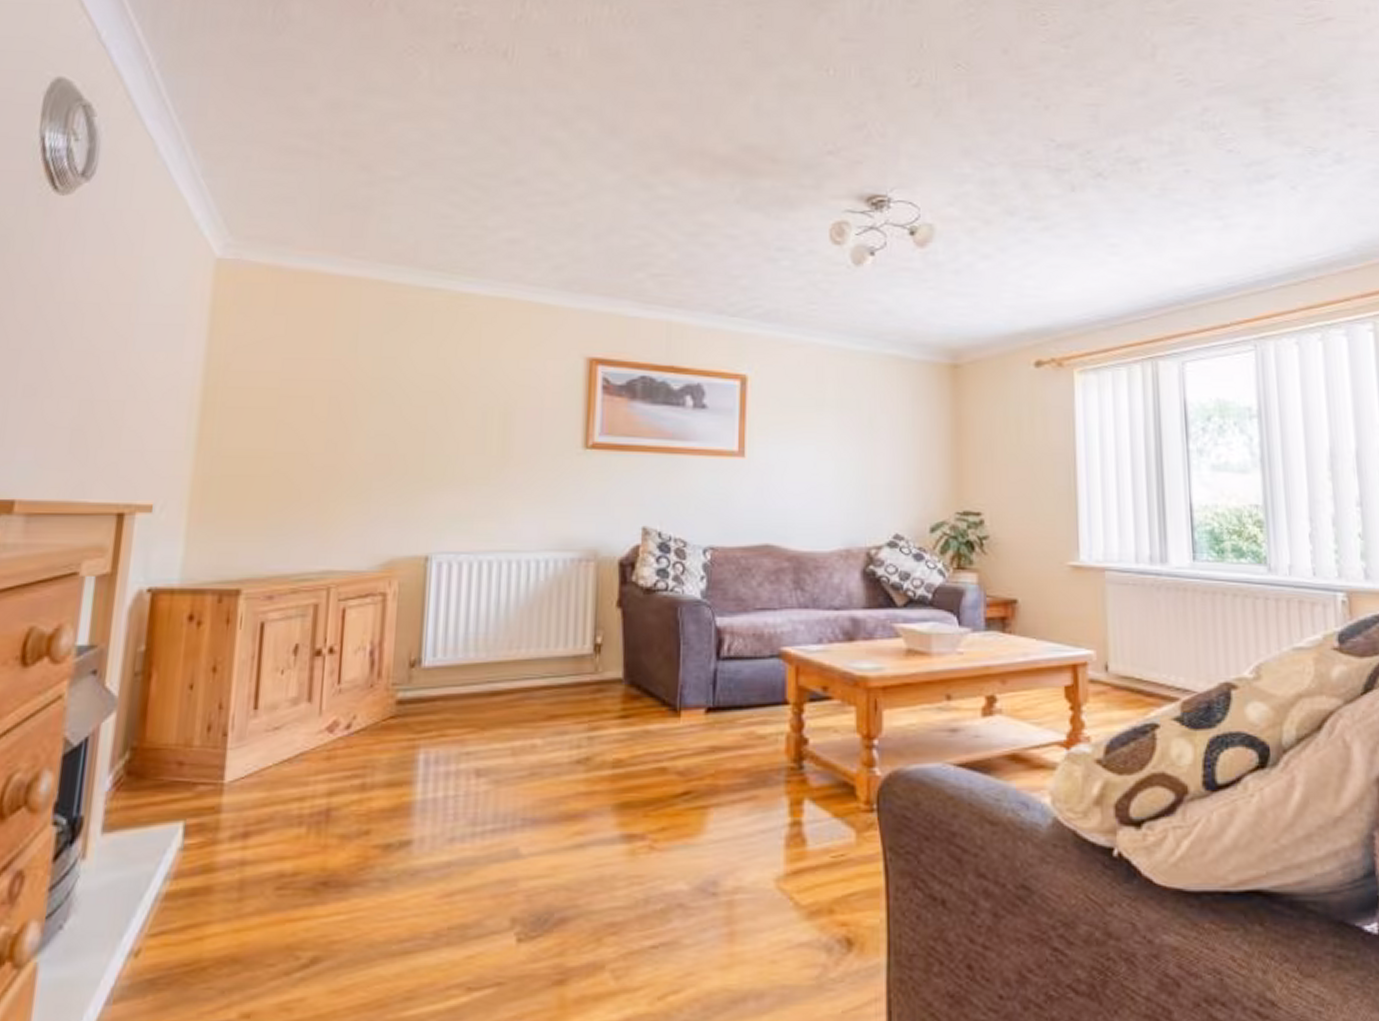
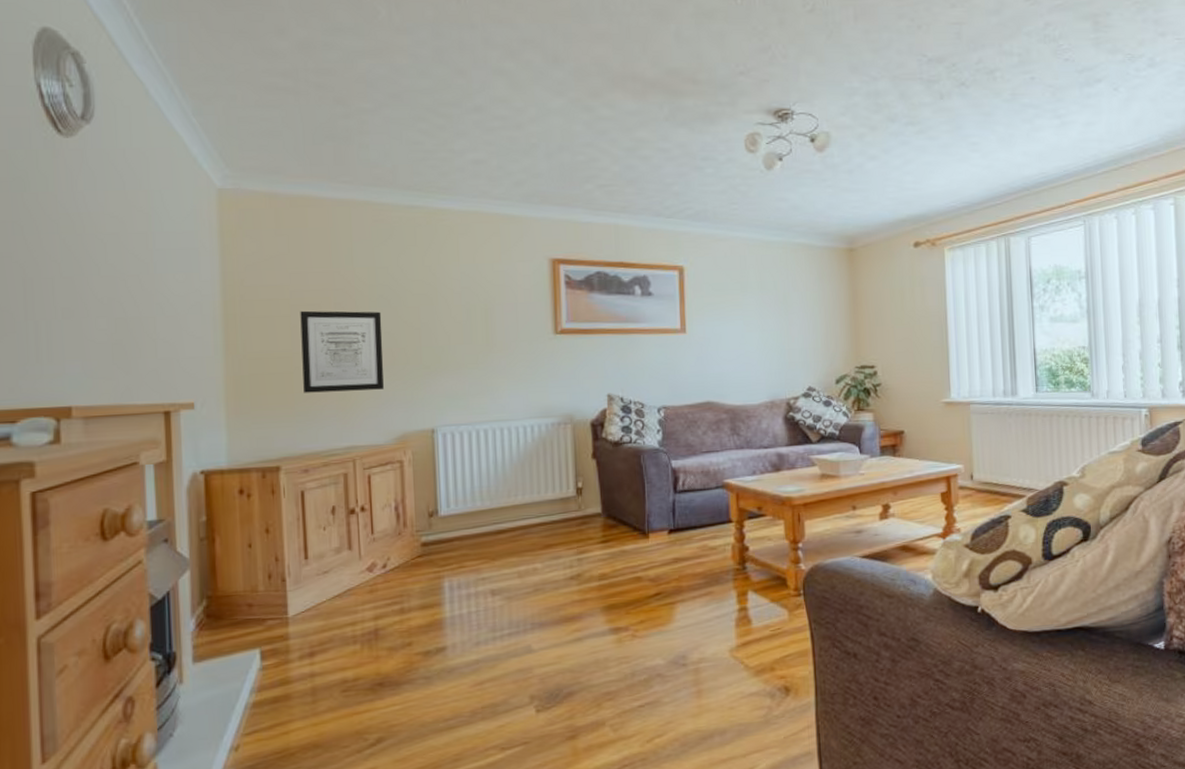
wall art: none [280,403,382,503] -> present [300,310,384,393]

